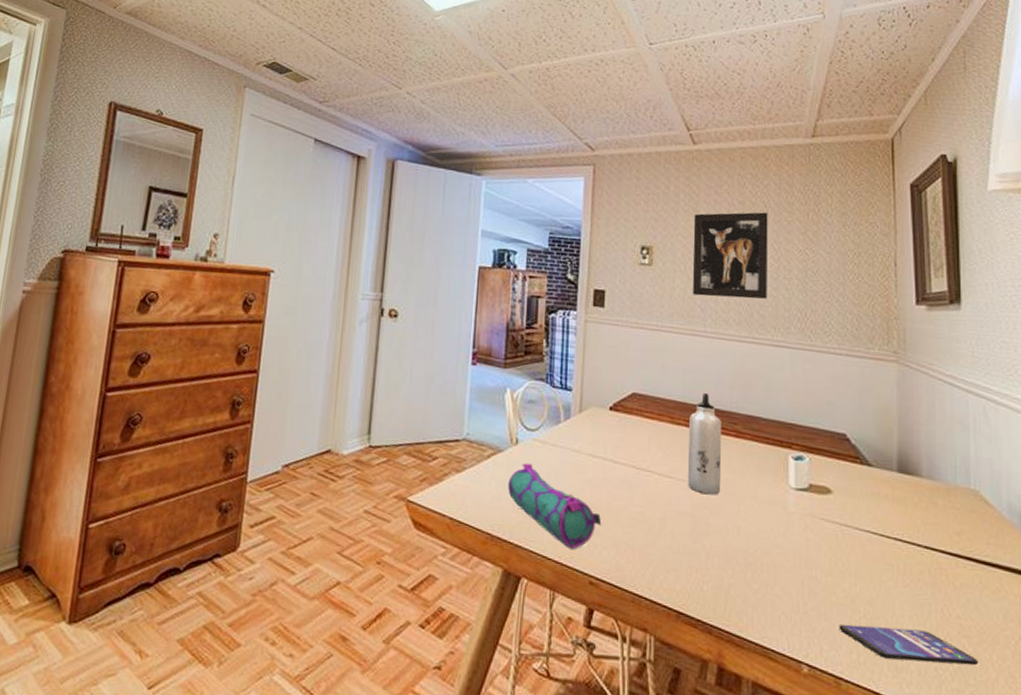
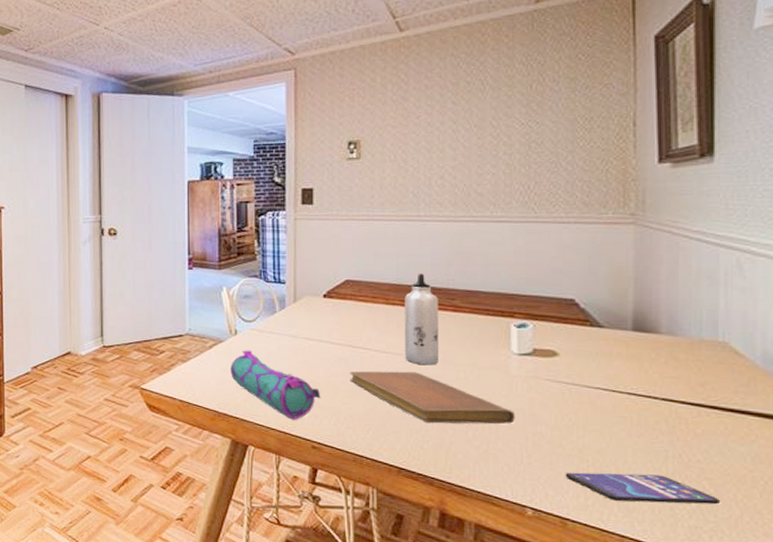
notebook: none [632,496,792,566] -> present [350,371,515,425]
wall art: present [692,212,768,299] -> none [403,90,485,182]

